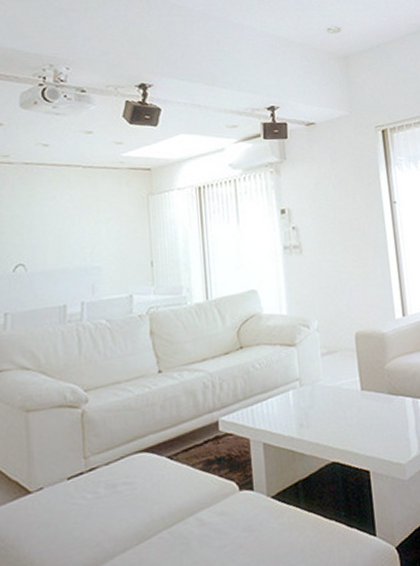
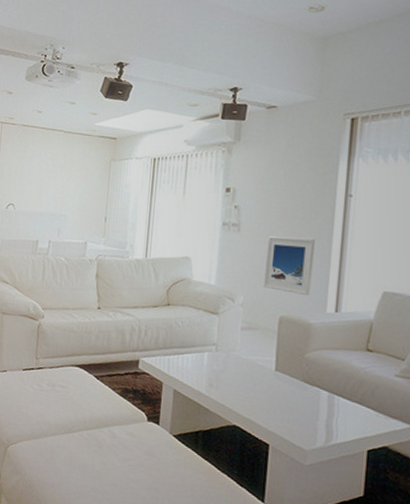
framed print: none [330,248,379,307] -> present [264,236,315,296]

